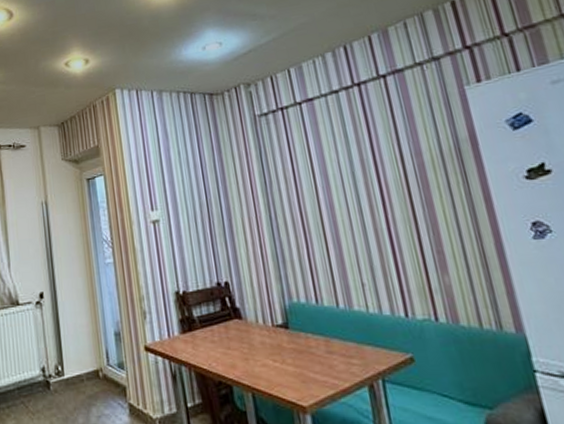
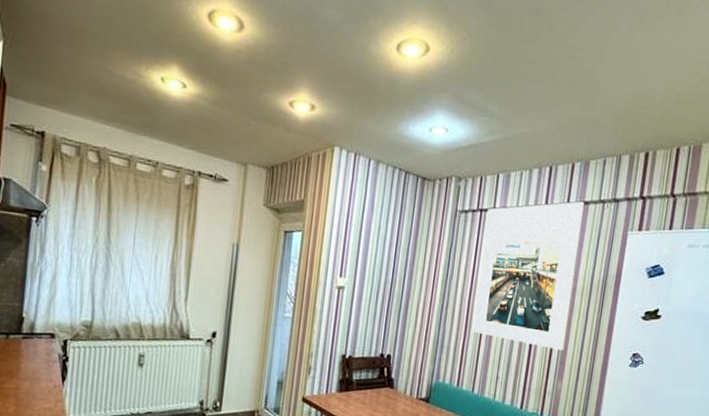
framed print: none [288,70,436,239] -> present [472,201,584,350]

